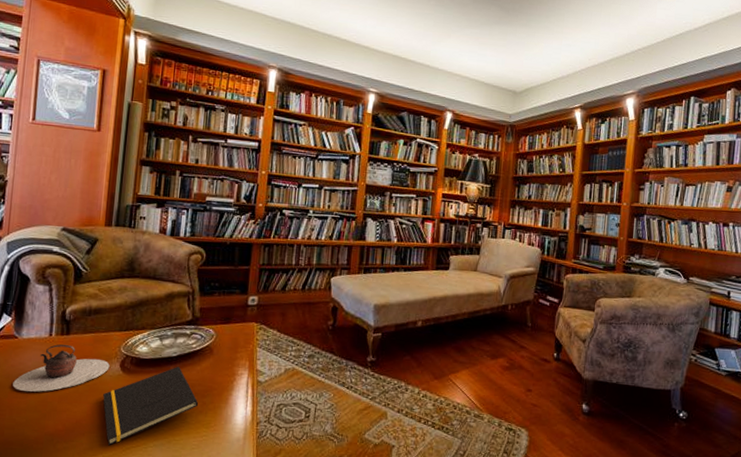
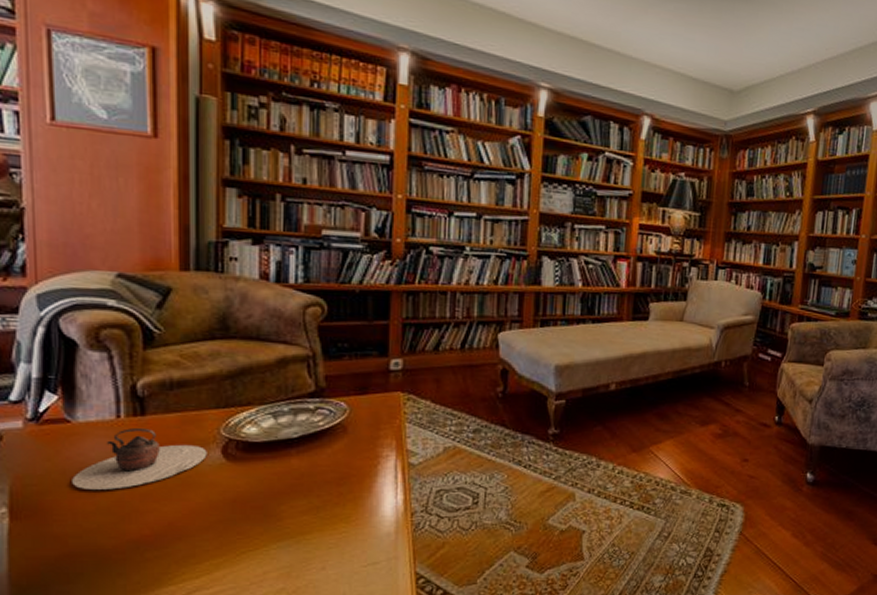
notepad: present [103,366,199,446] -> none [202,449,333,551]

